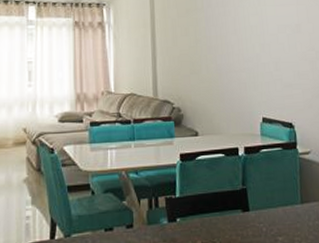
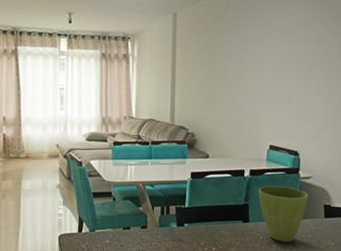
flower pot: none [255,164,310,233] -> present [258,185,308,242]

